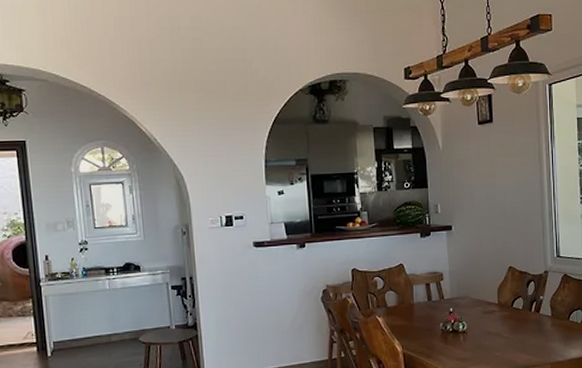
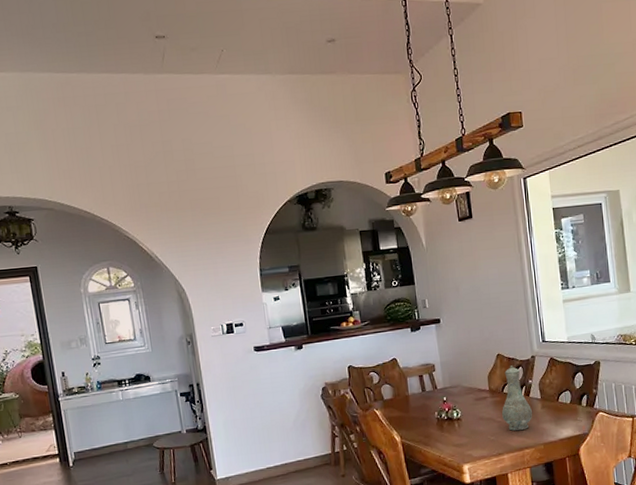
vase: none [510,279,542,348] -> present [502,365,533,431]

